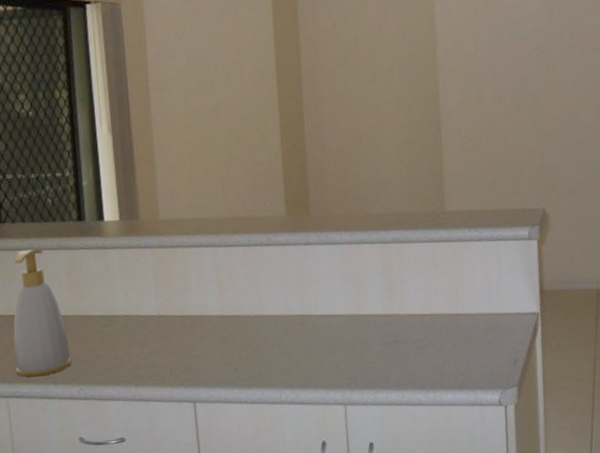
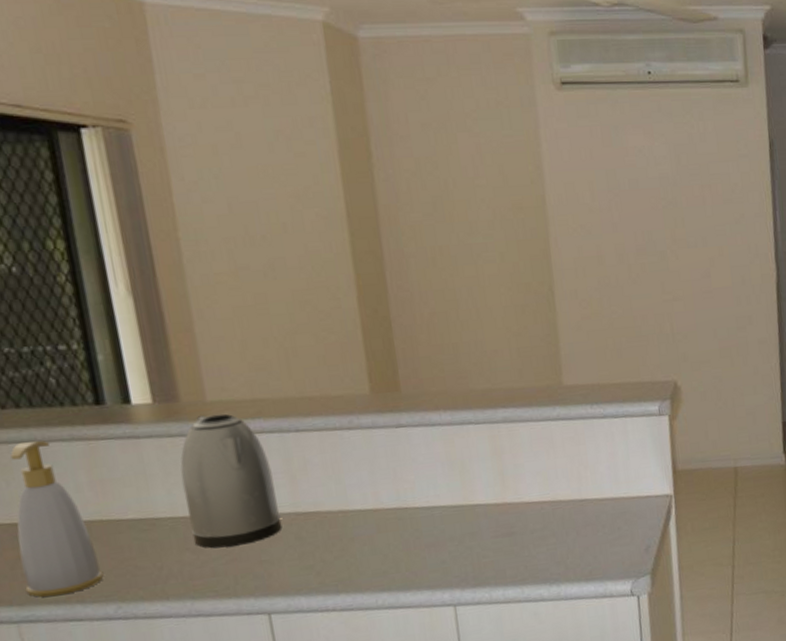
kettle: none [136,230,210,343] -> present [180,413,282,548]

